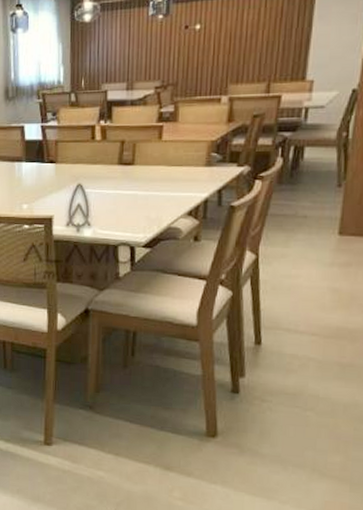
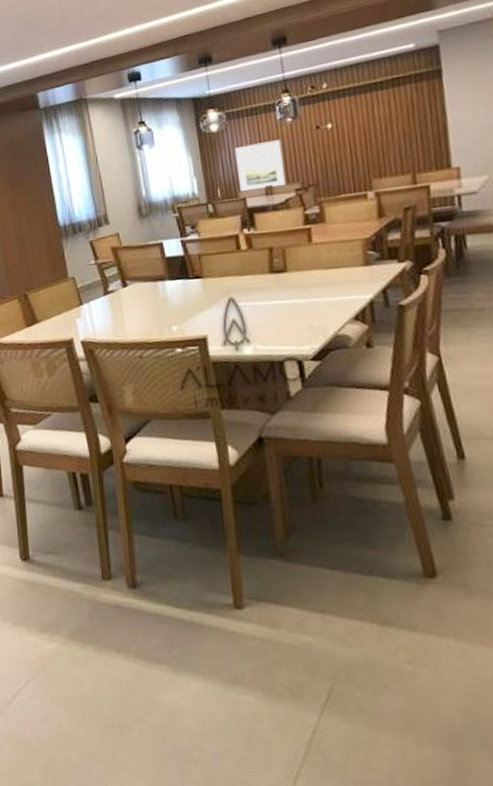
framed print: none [103,36,149,85] -> present [234,139,287,192]

